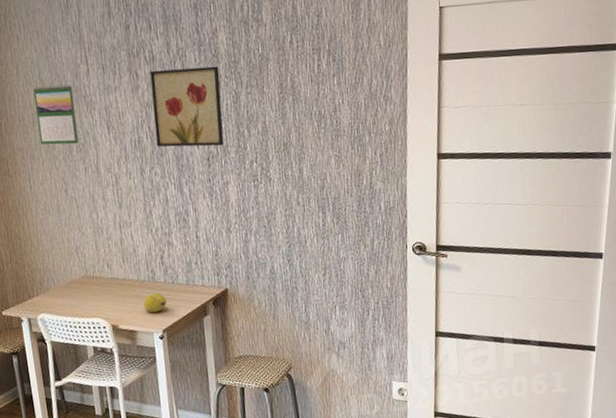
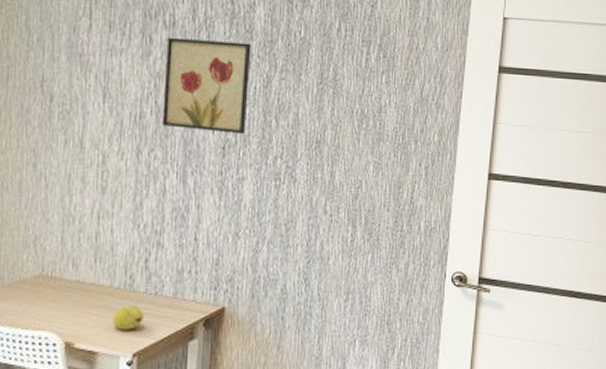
calendar: present [32,84,79,145] -> none [11,35,67,110]

